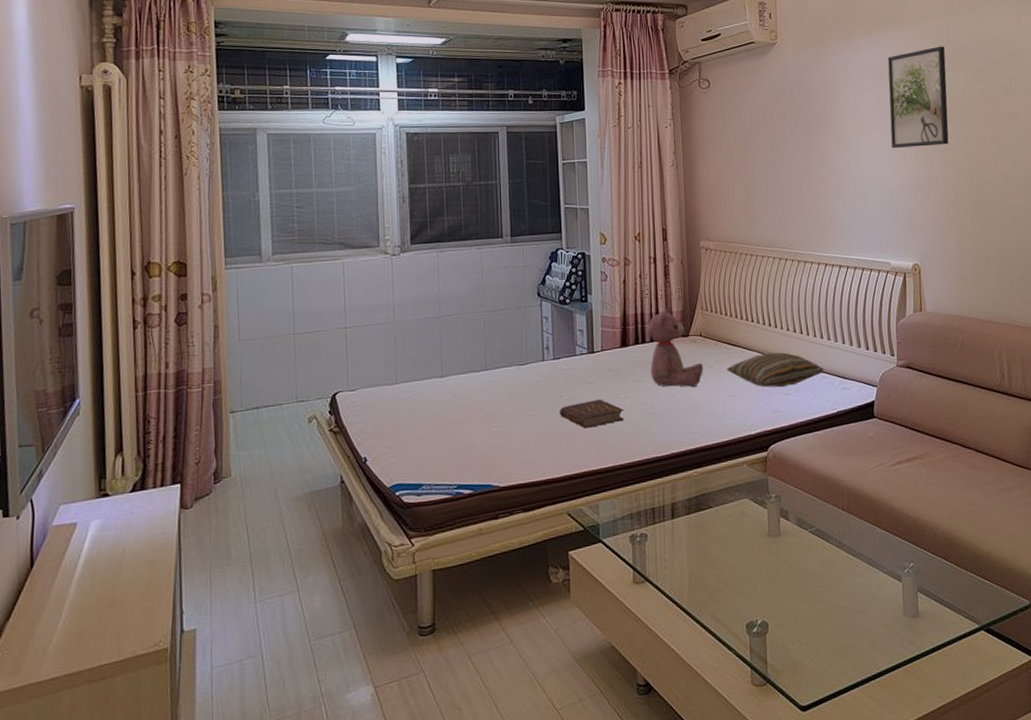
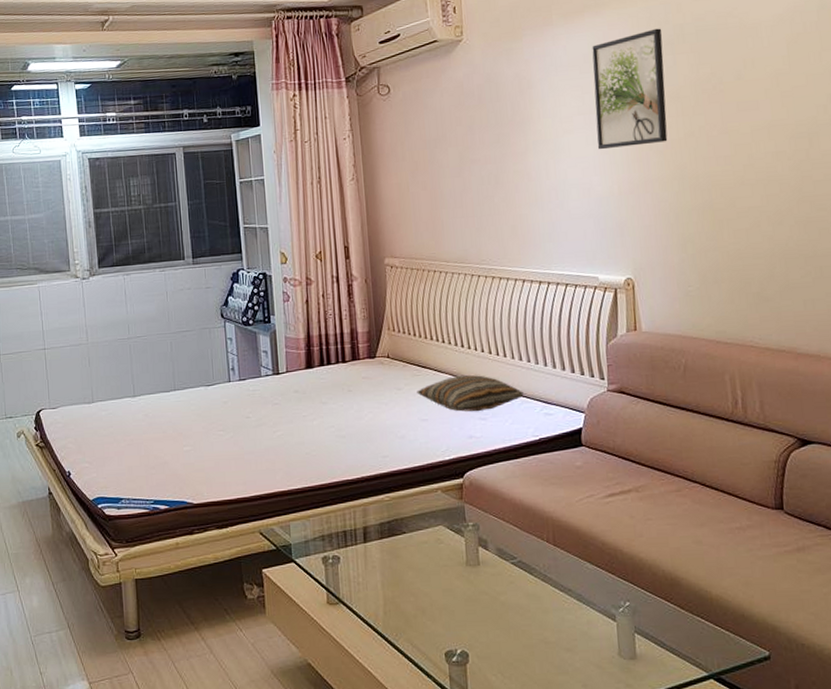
book: present [560,398,624,428] -> none [248,420,312,449]
teddy bear: present [648,308,703,387] -> none [333,328,392,410]

